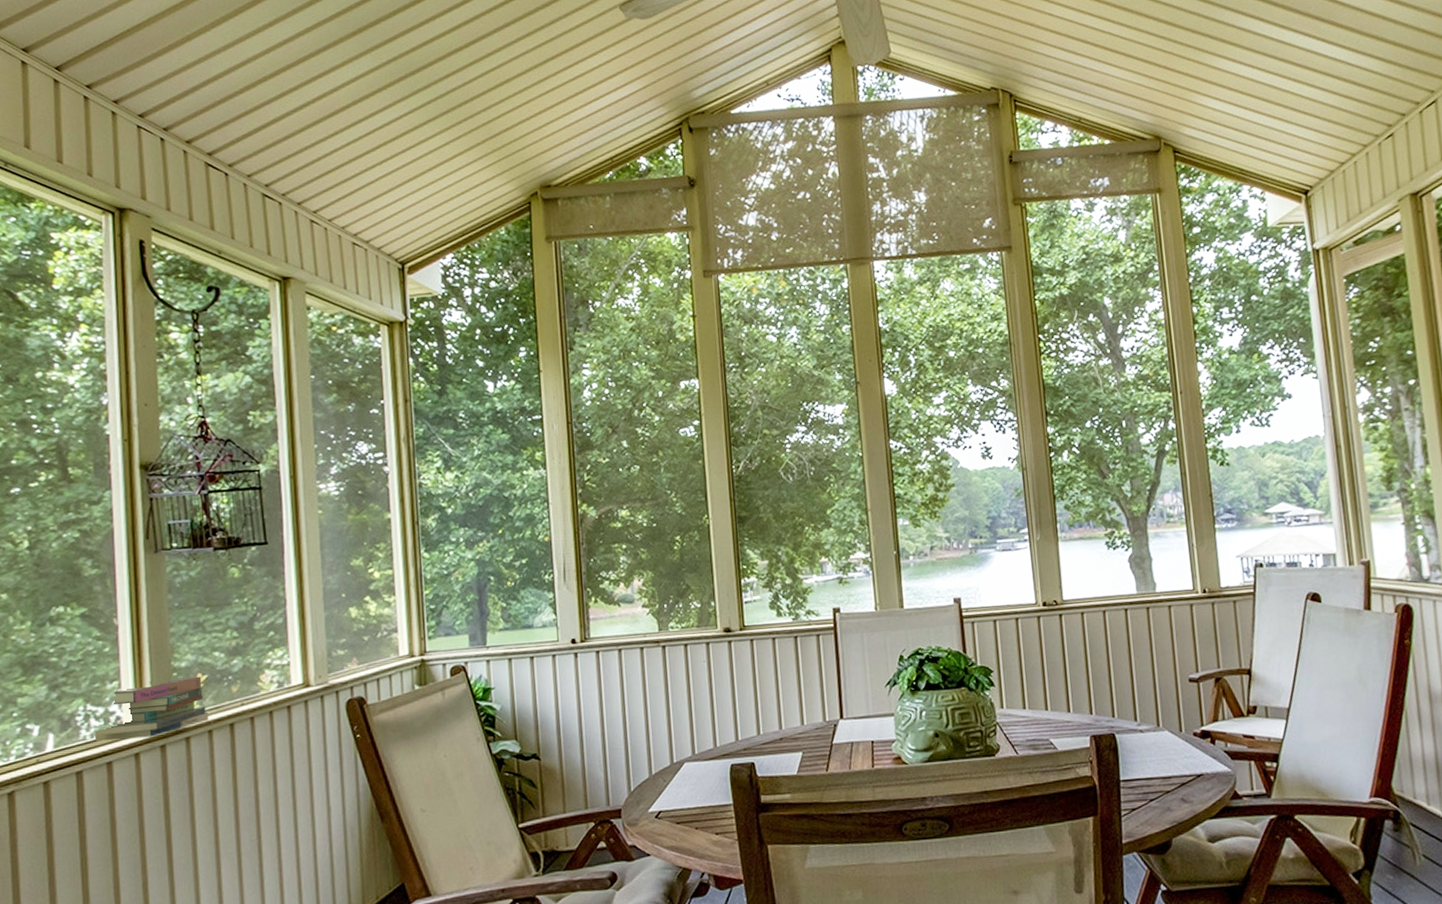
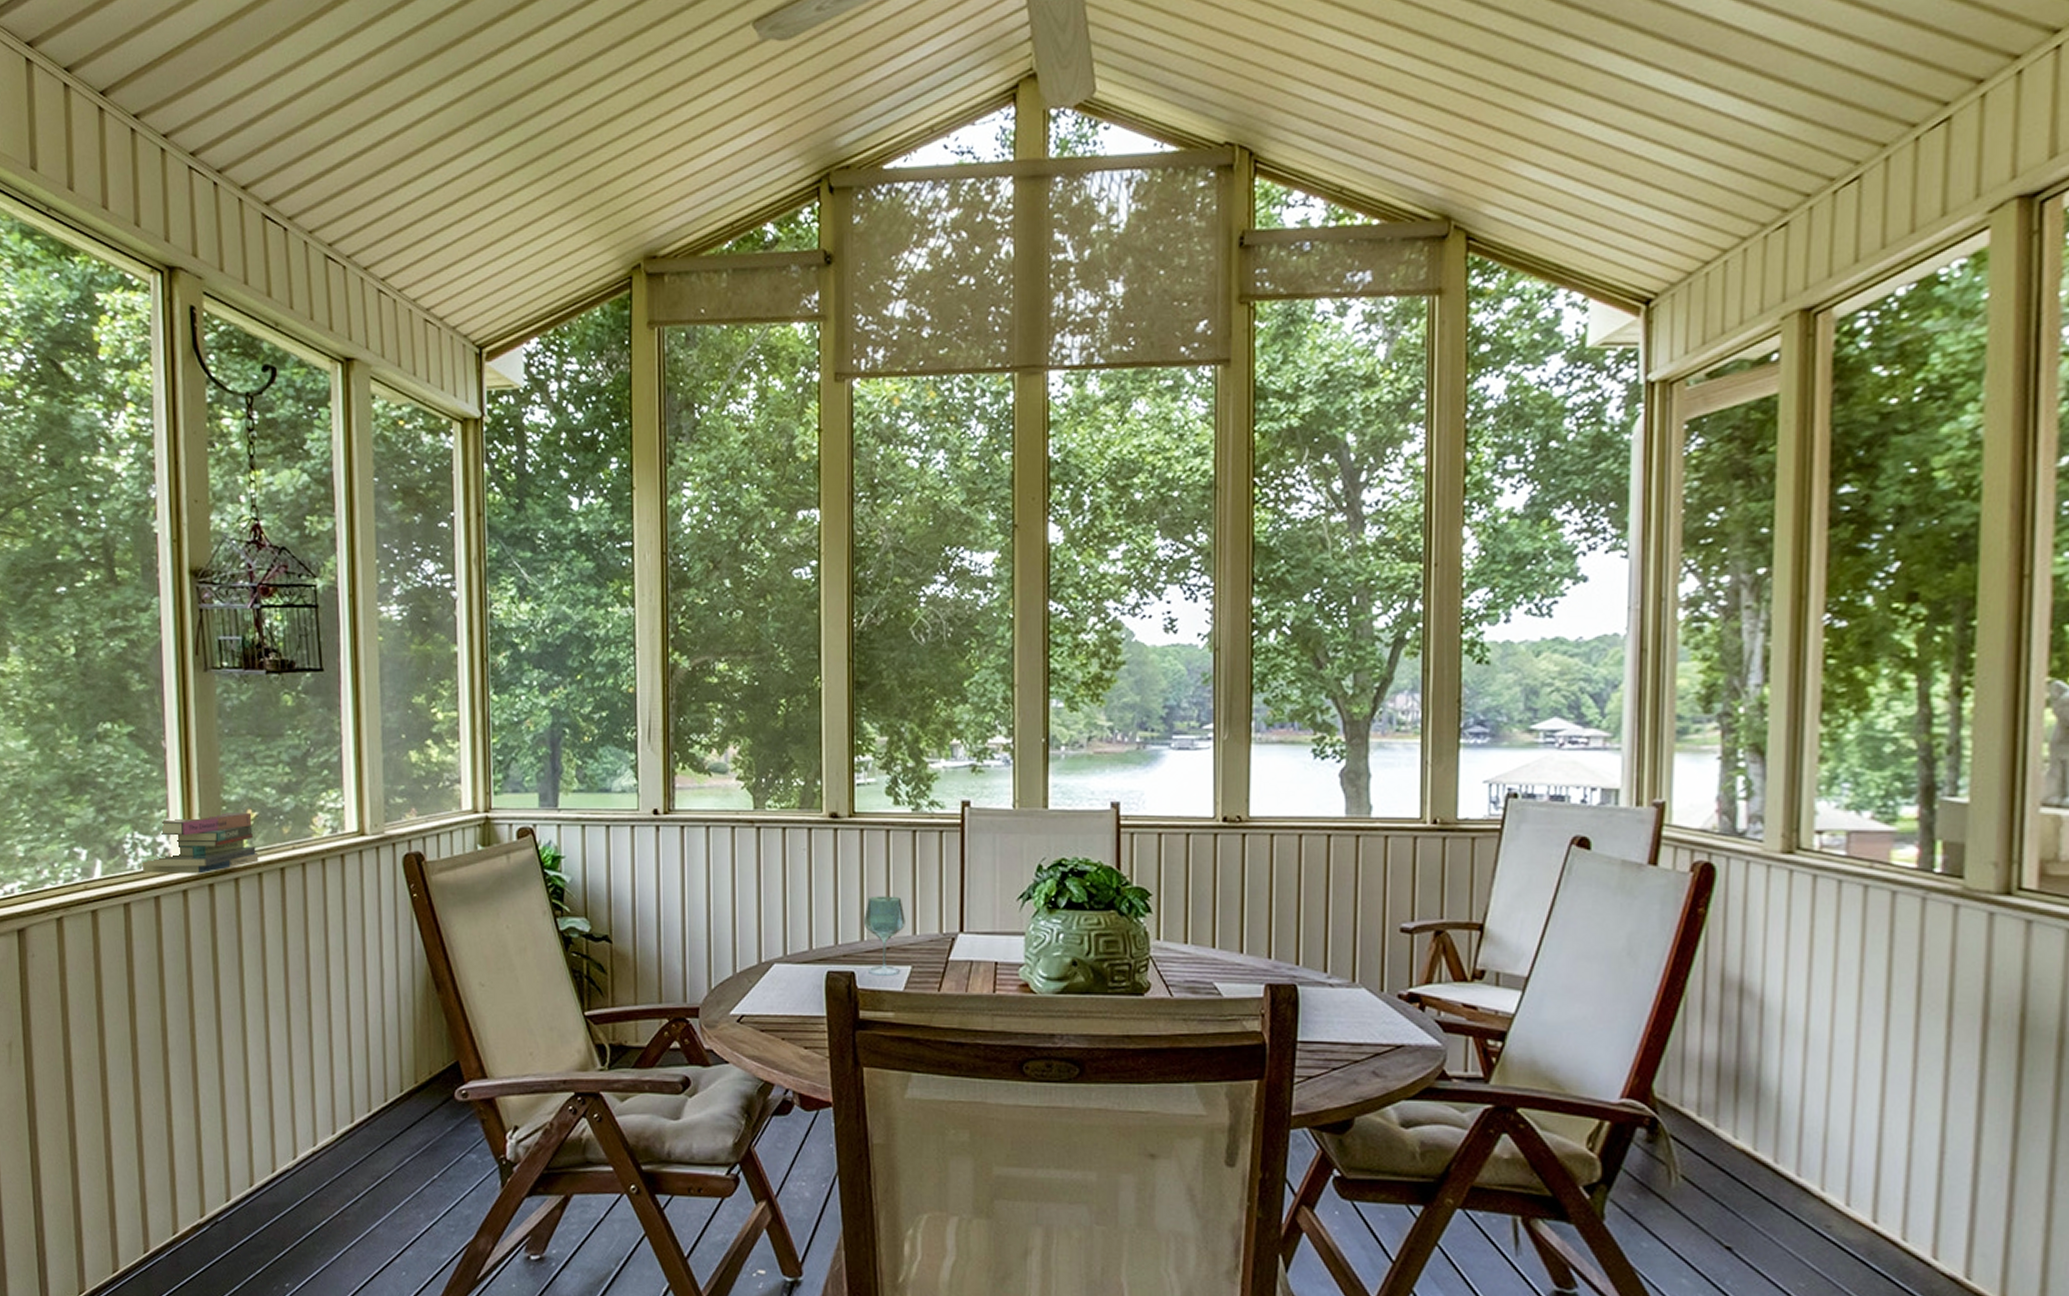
wine glass: none [758,693,794,764] -> present [863,896,905,977]

